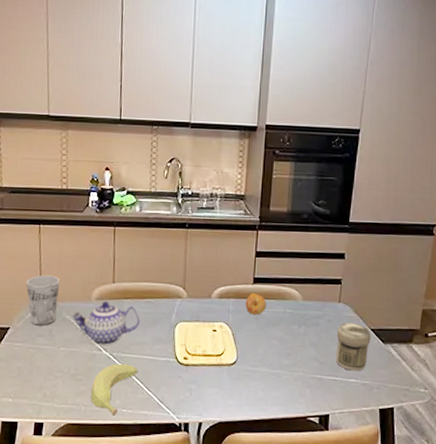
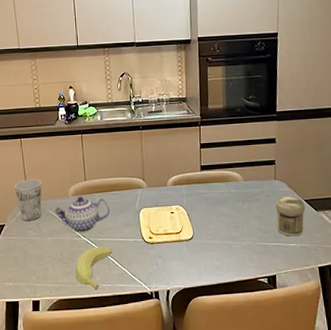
fruit: present [245,292,267,315] -> none [196,178,214,197]

